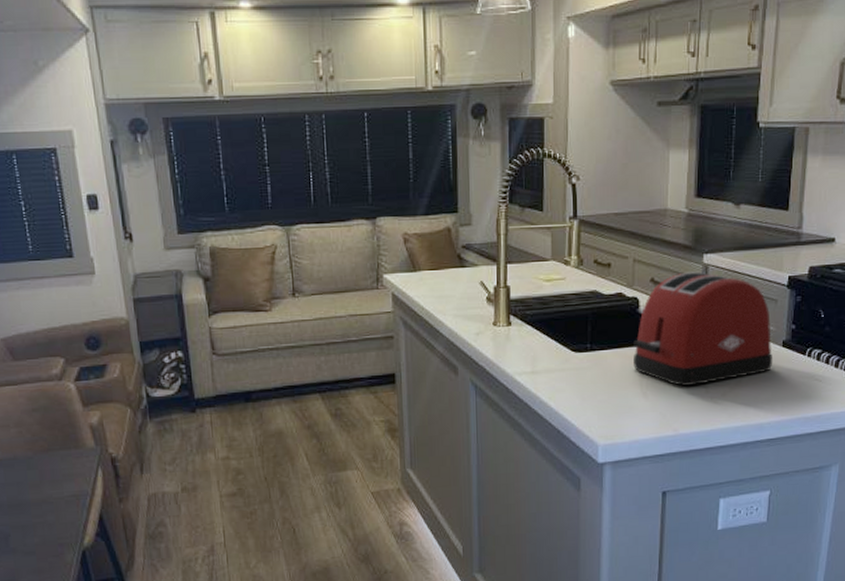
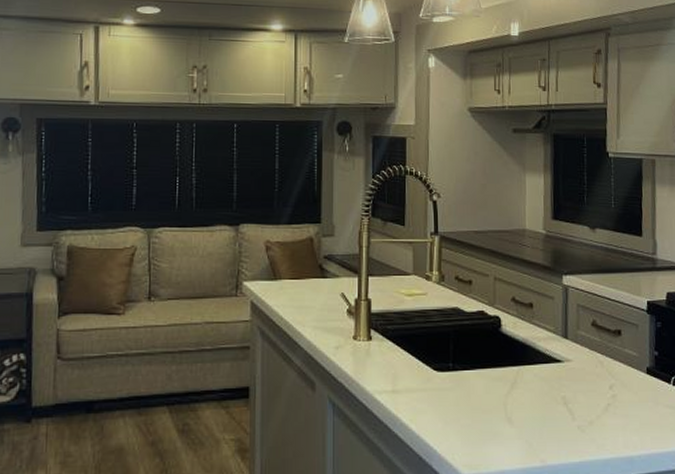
toaster: present [634,271,773,386] -> none [496,293,639,412]

